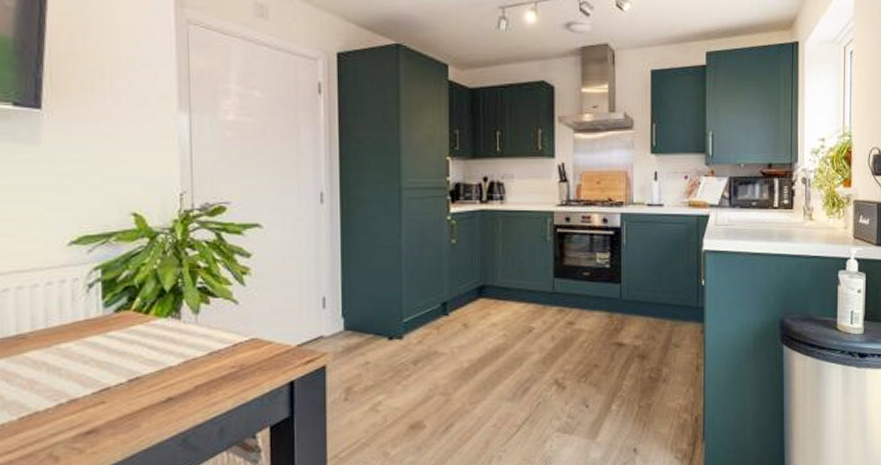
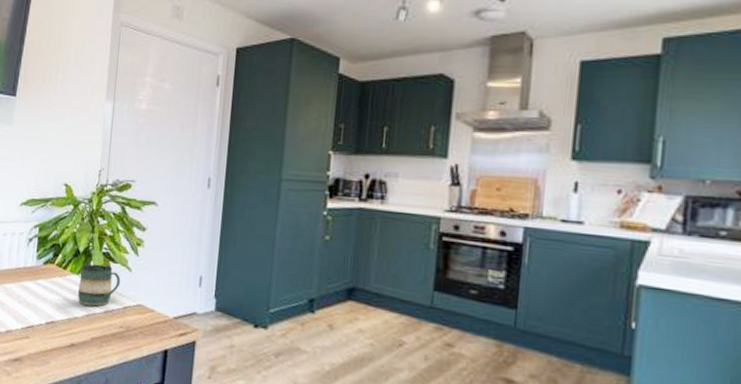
mug: none [168,301,226,351] -> present [77,264,121,307]

